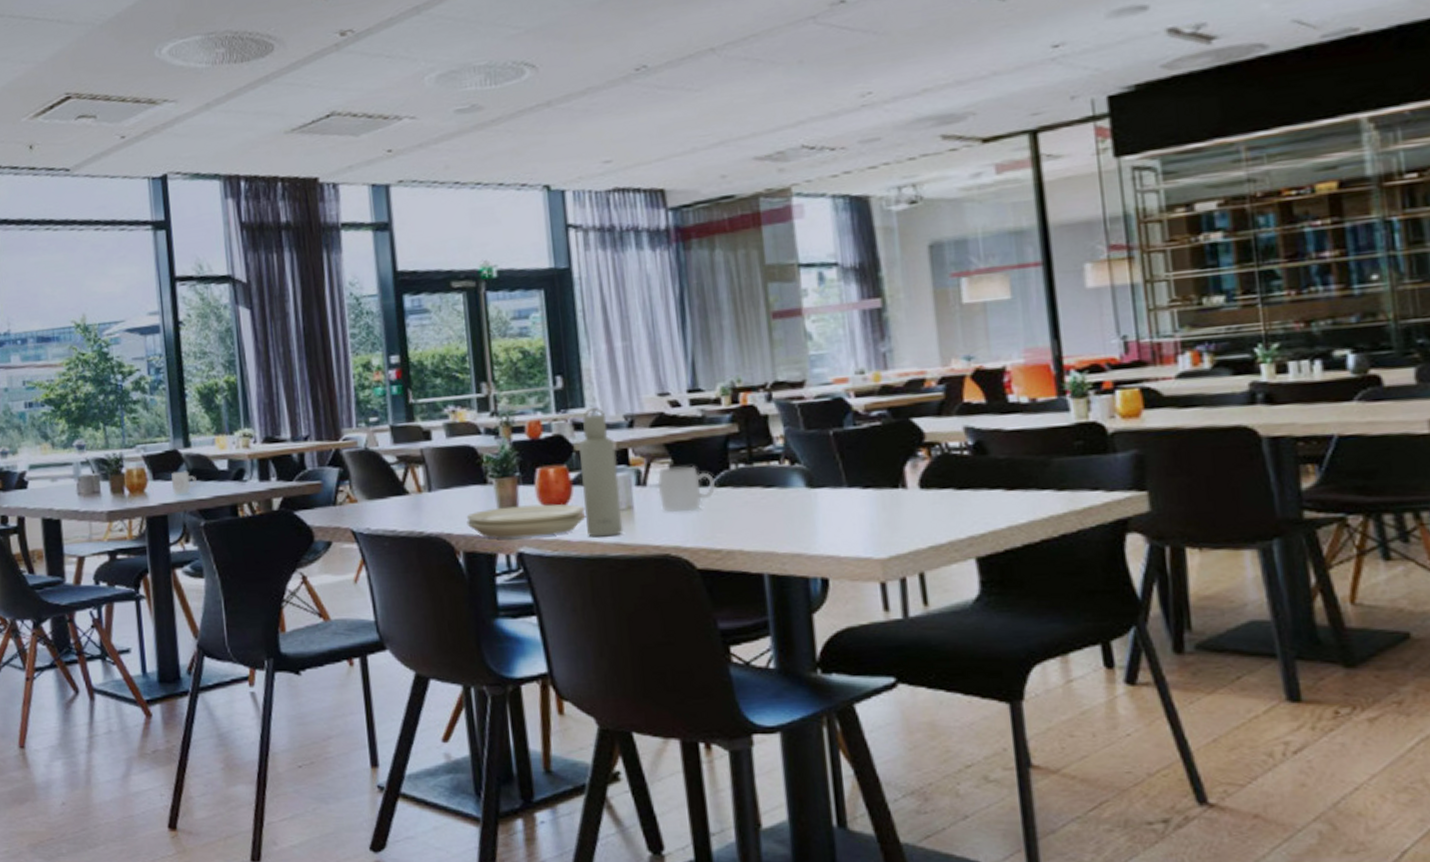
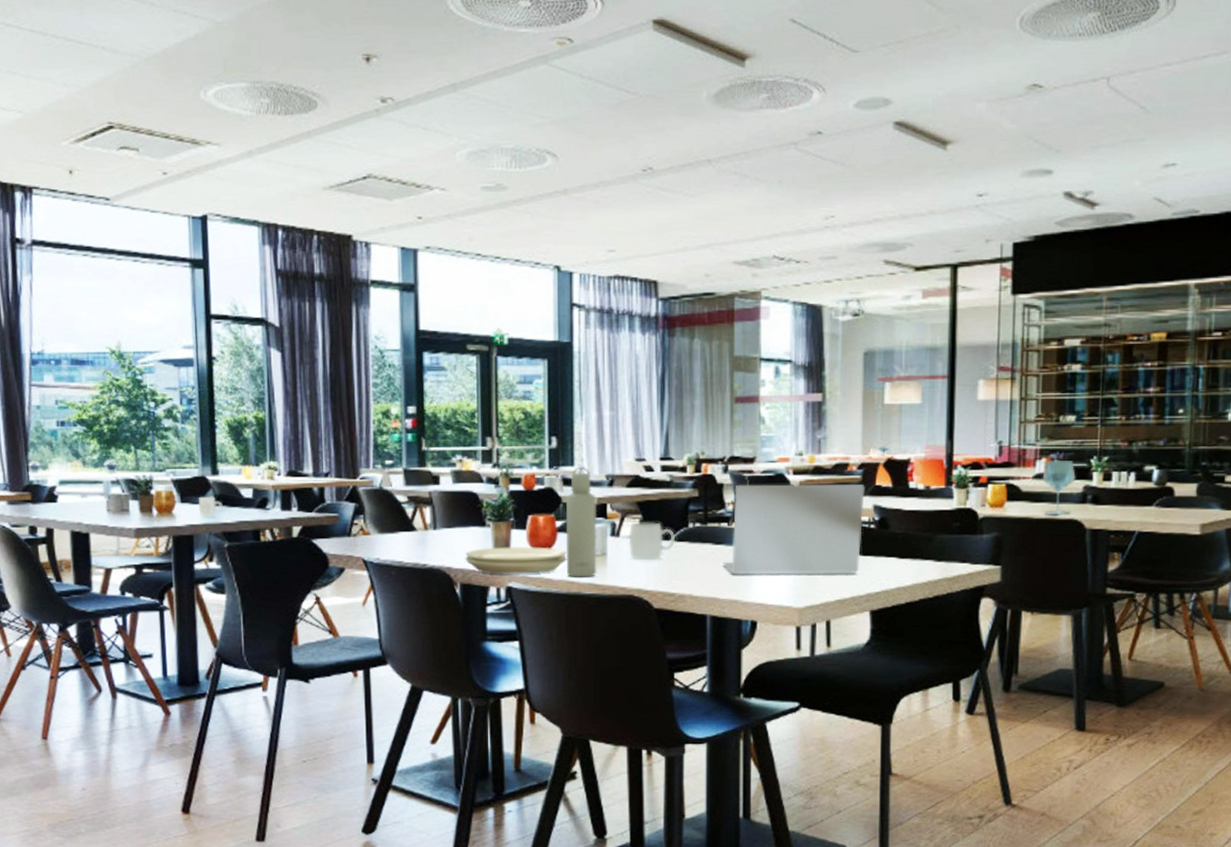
laptop: none [777,403,955,523] -> present [723,484,865,575]
wine glass: none [1189,352,1237,423] -> present [1042,461,1076,516]

